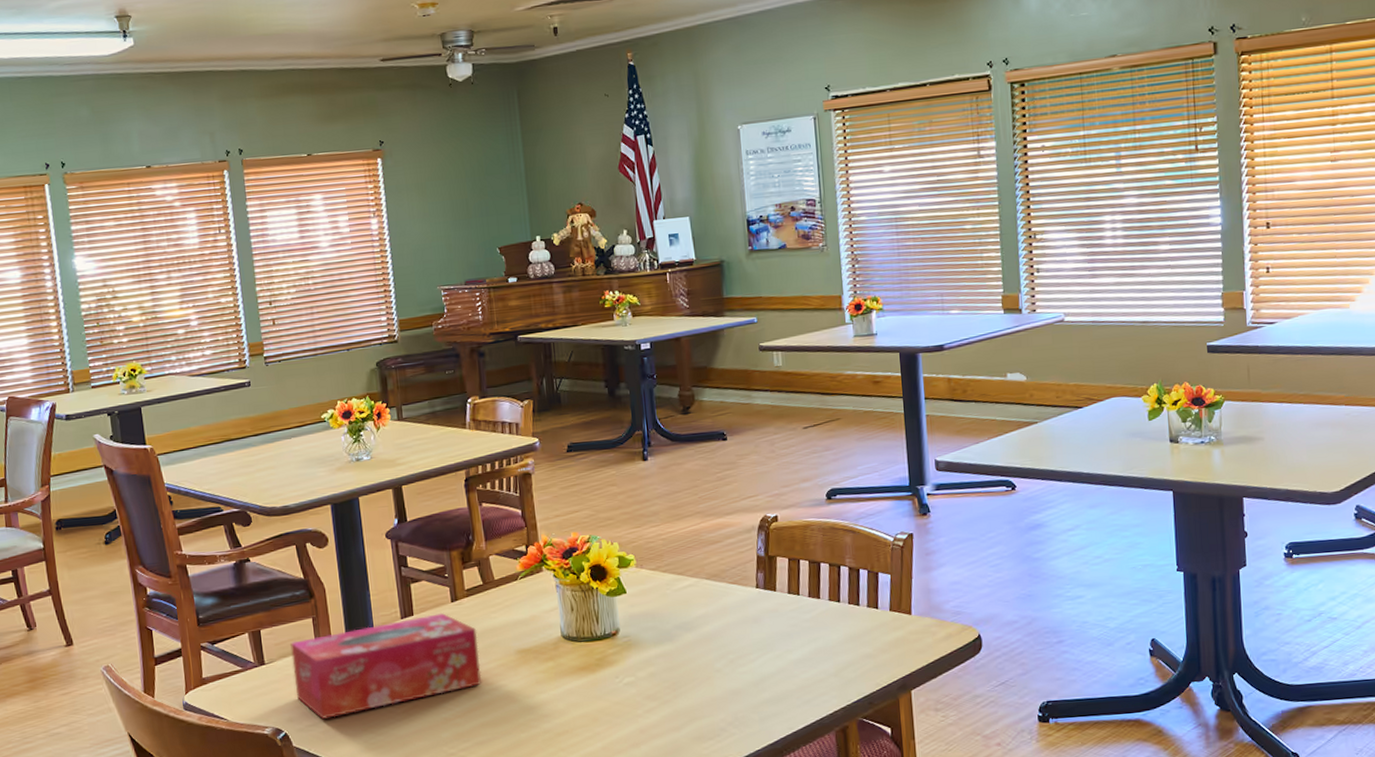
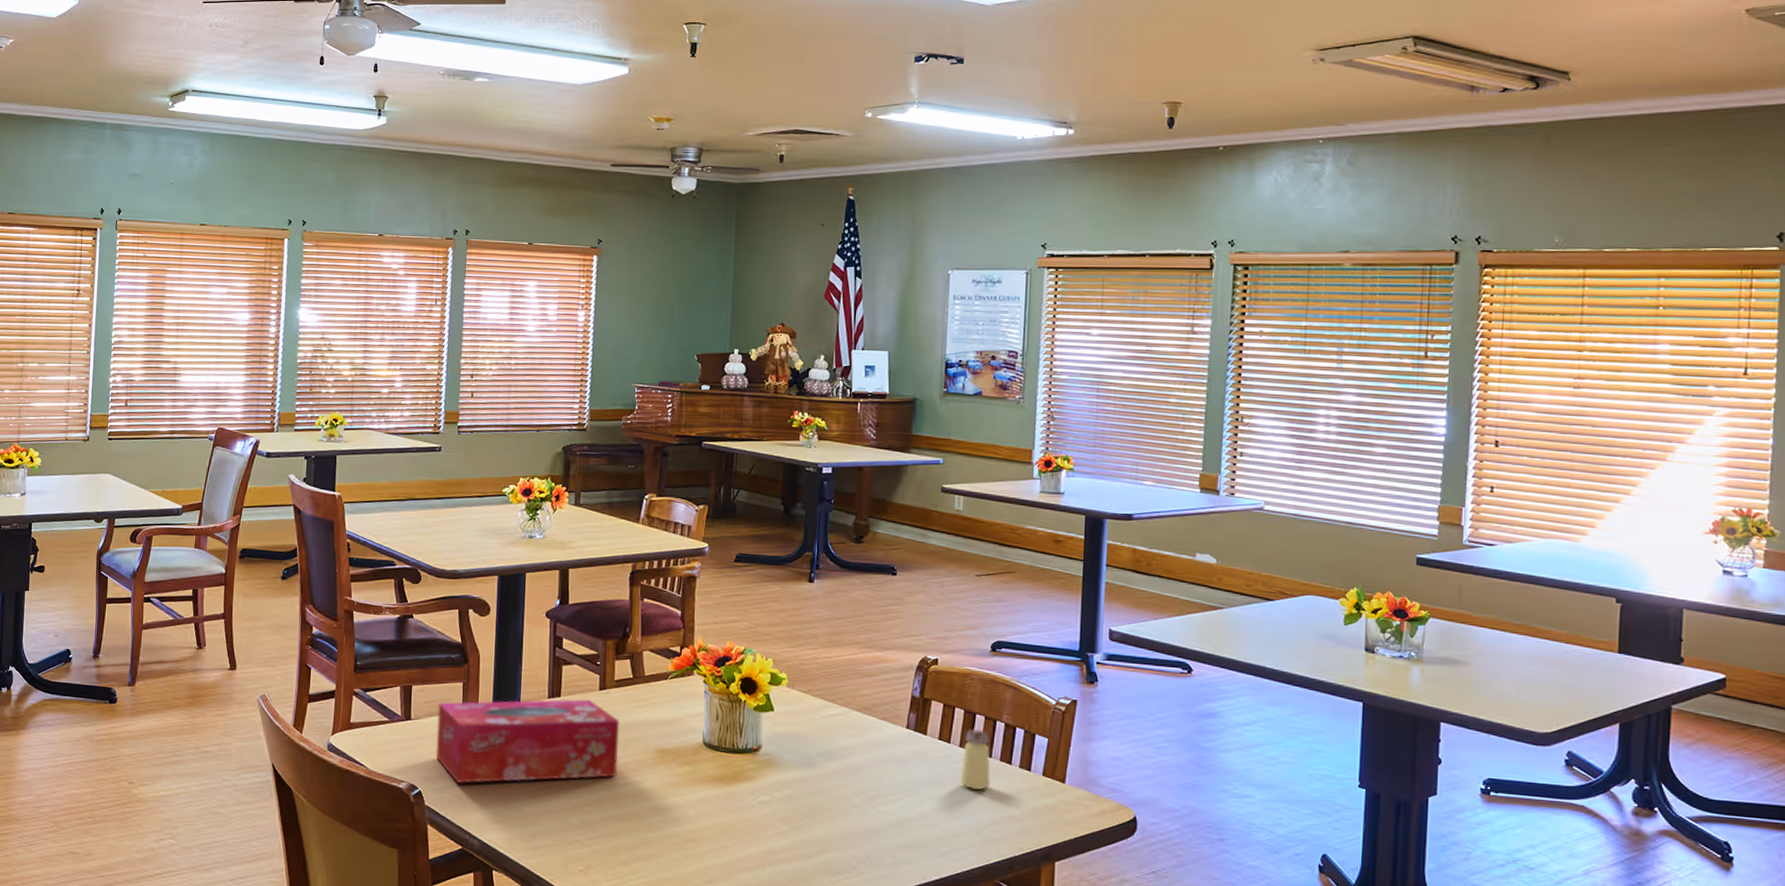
saltshaker: none [812,577,842,637] -> present [958,729,991,790]

